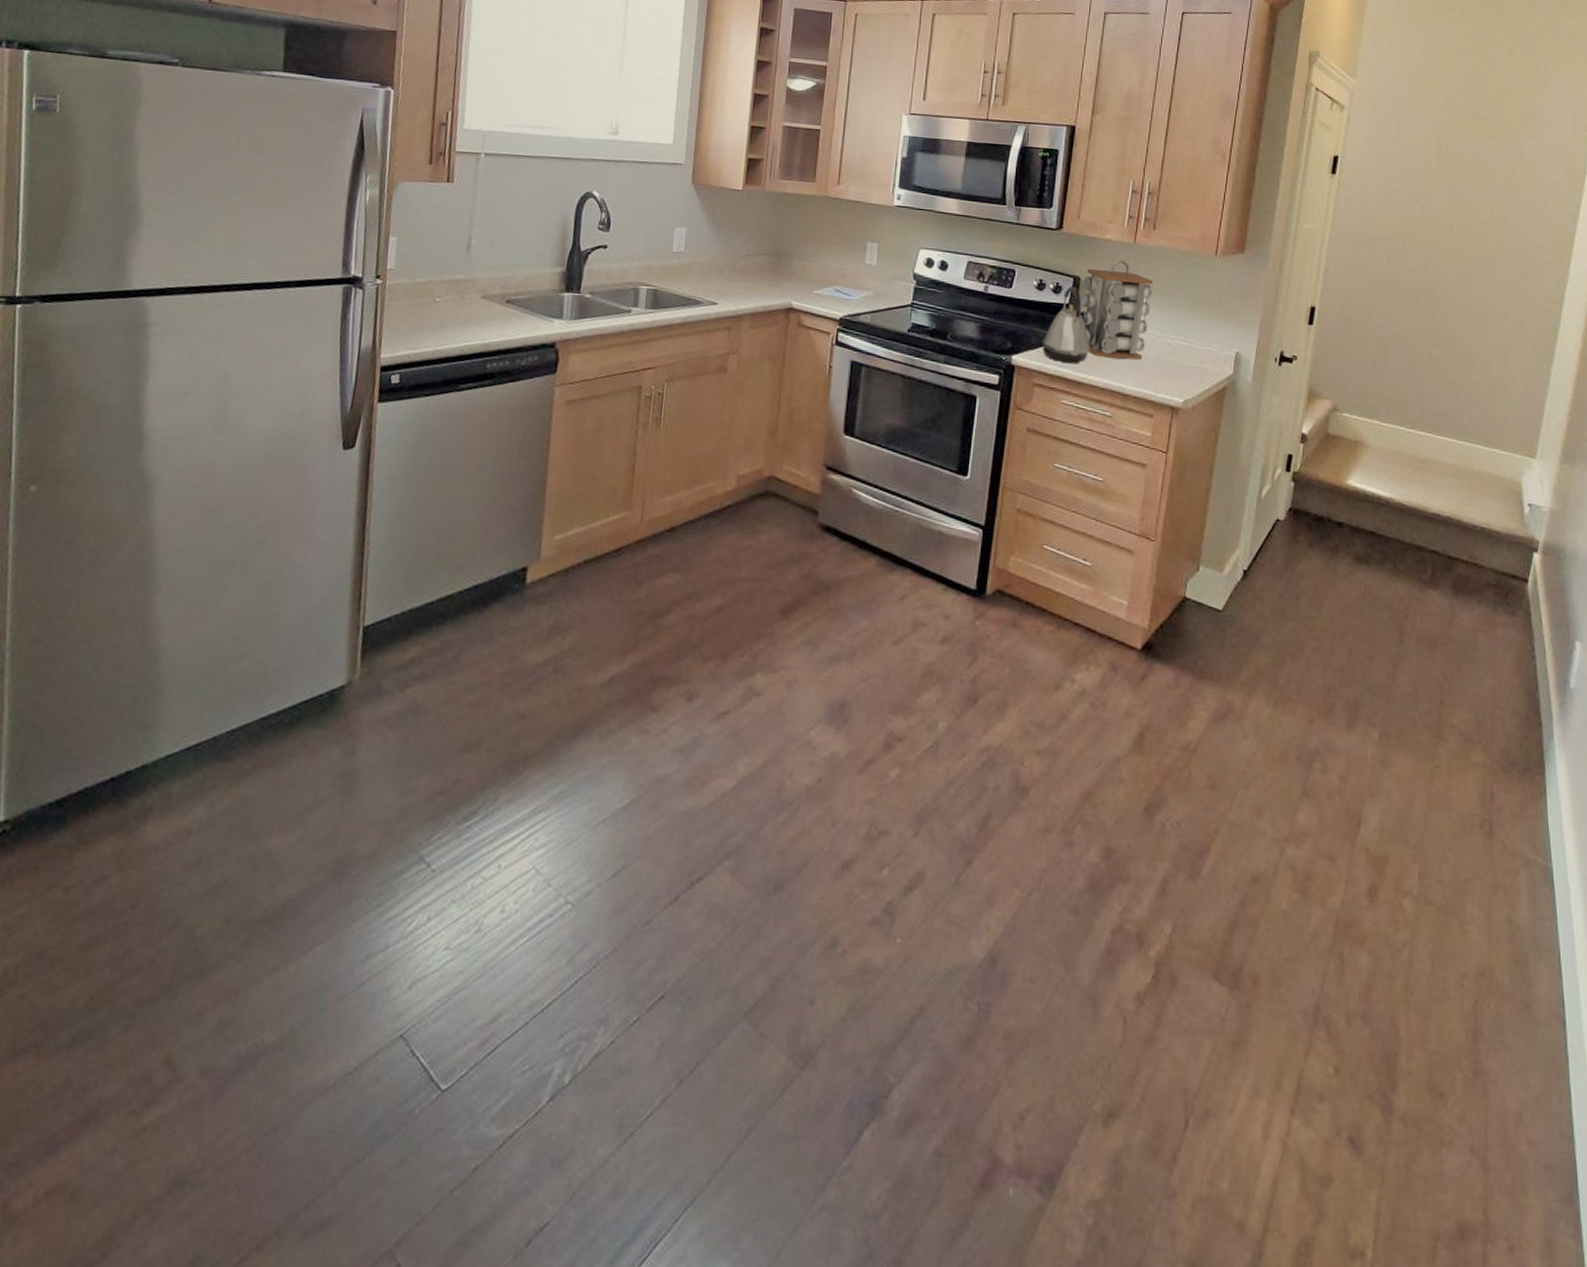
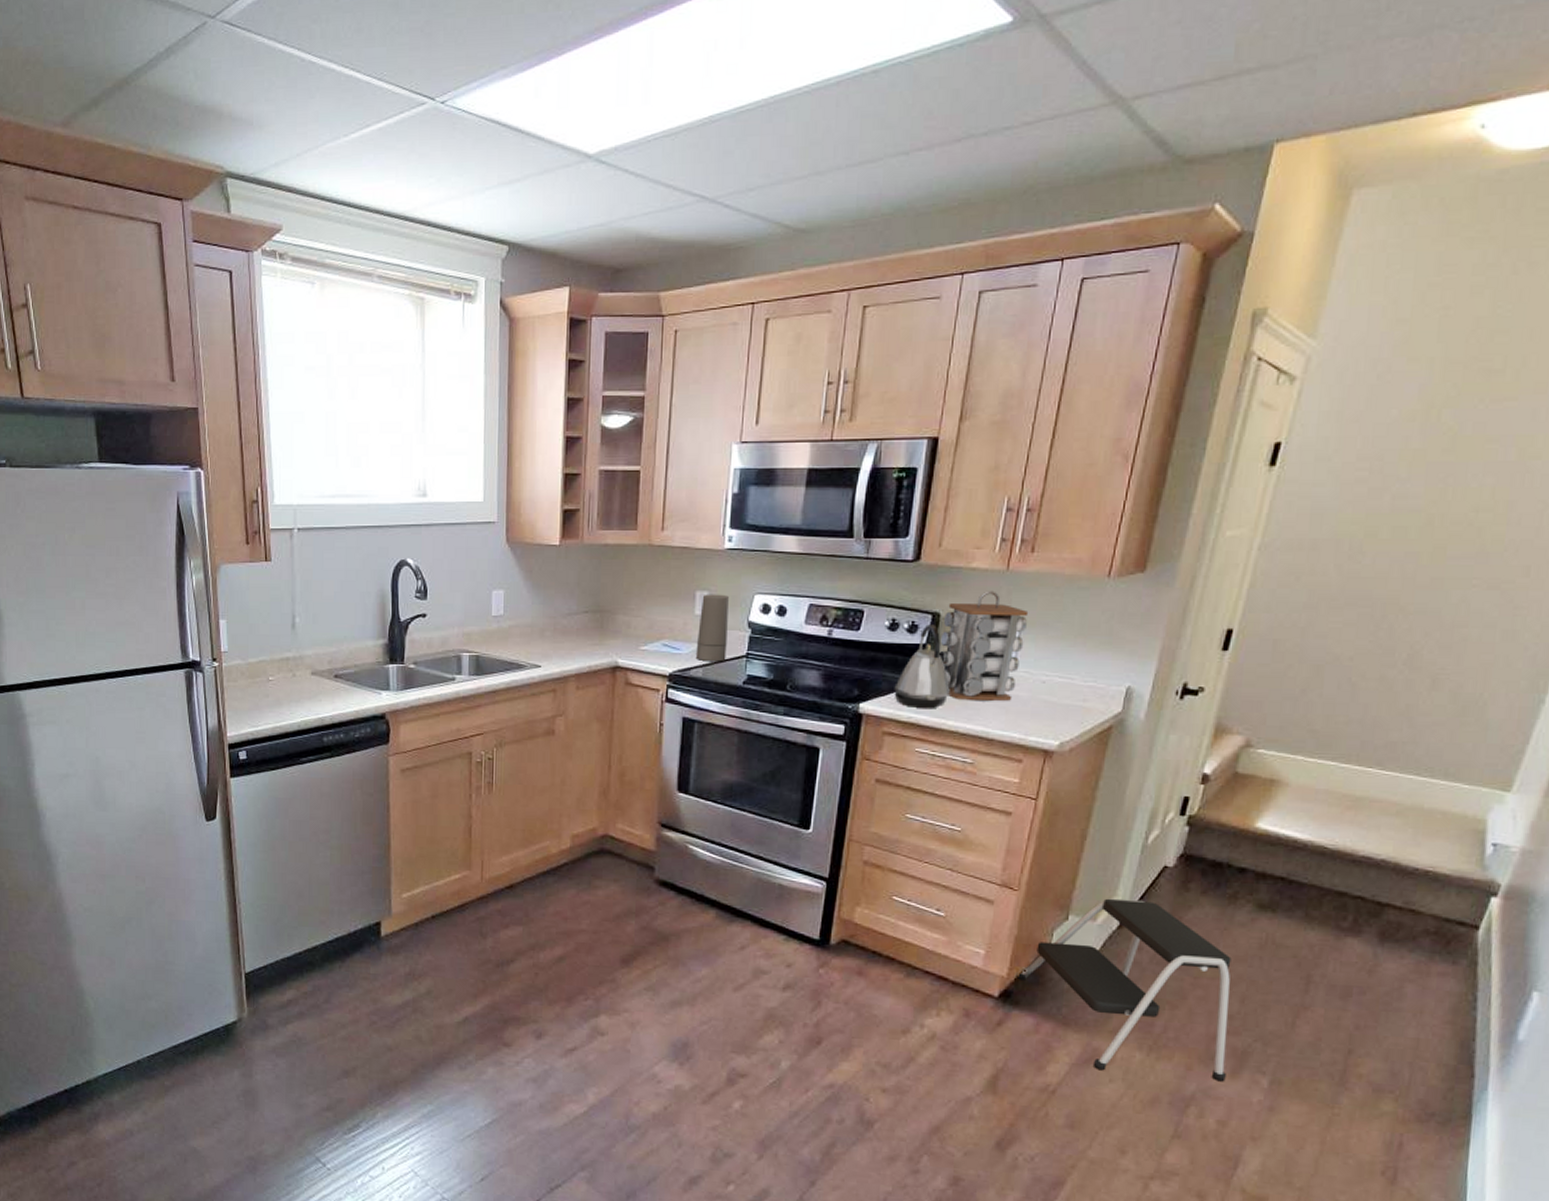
canister: none [865,245,897,310] -> present [695,594,729,662]
step stool: none [1156,549,1343,735] -> present [1016,898,1231,1082]

